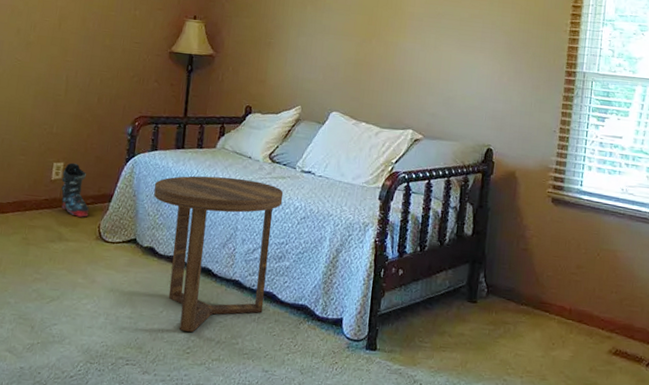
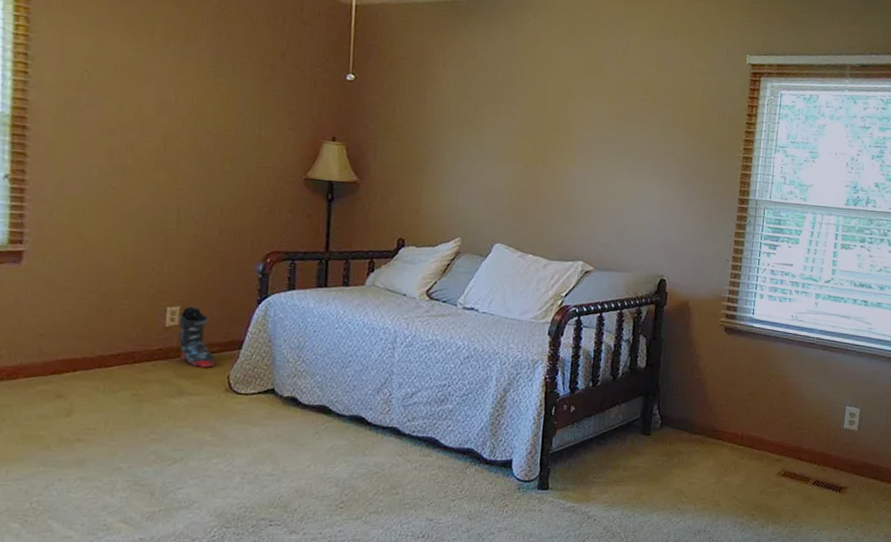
side table: present [154,176,284,332] -> none [293,316,444,485]

